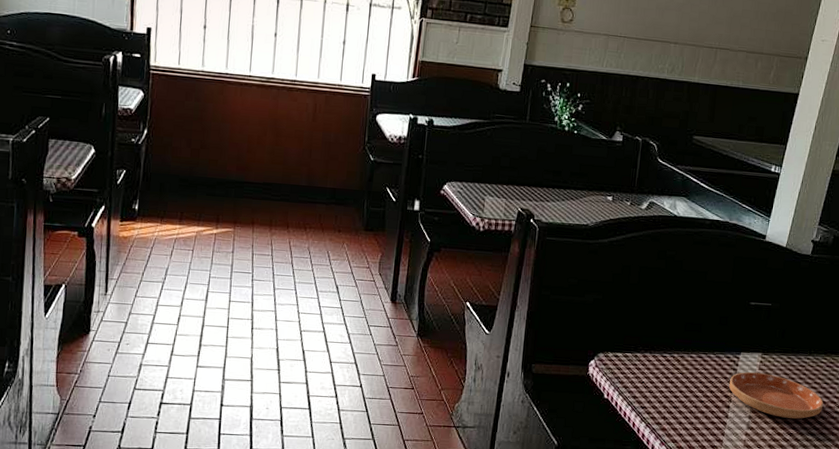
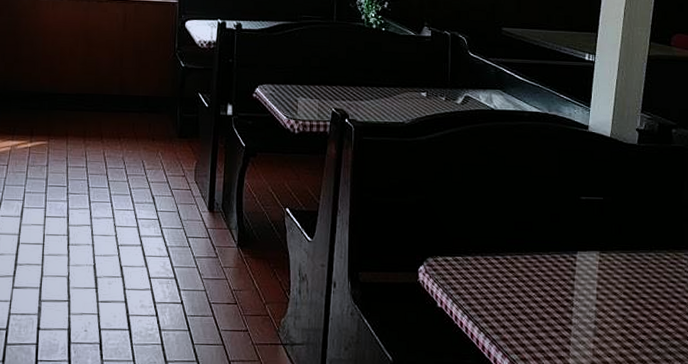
saucer: present [729,372,823,419] -> none [569,273,673,324]

